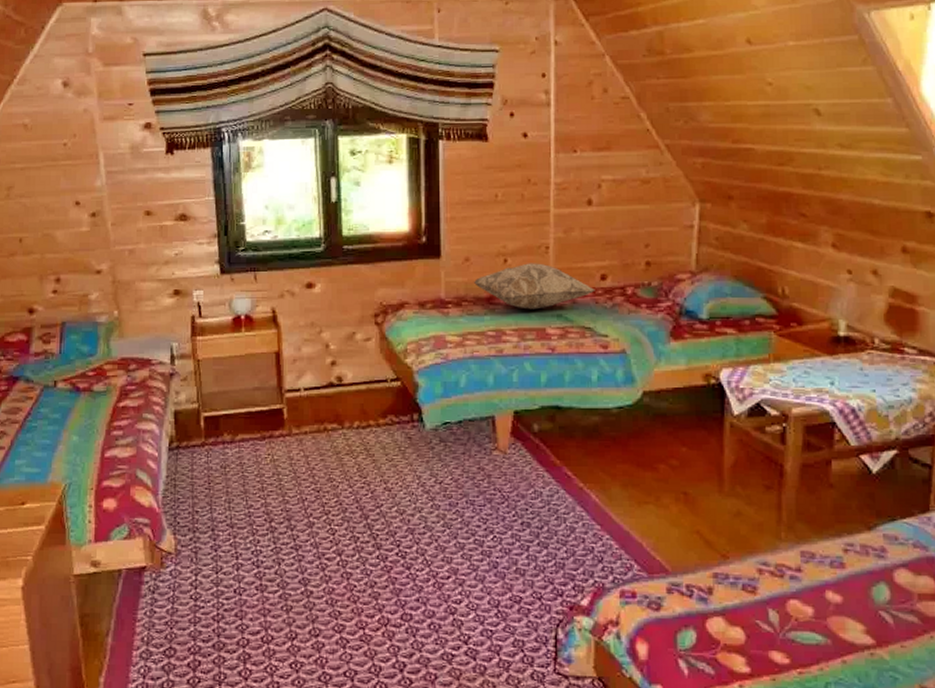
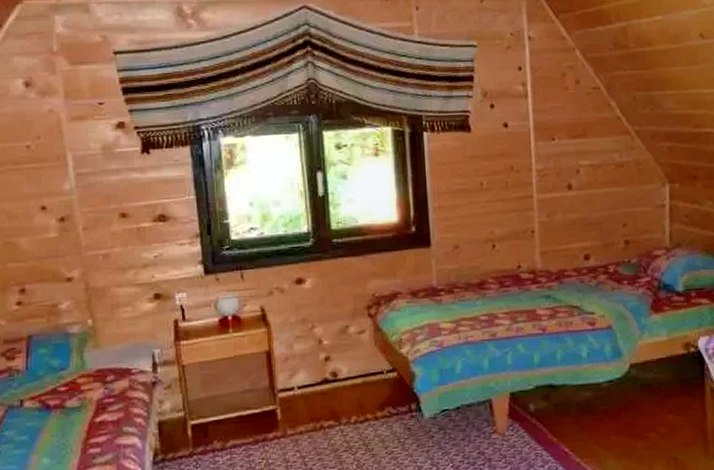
decorative pillow: present [473,263,595,310] -> none [463,247,580,293]

